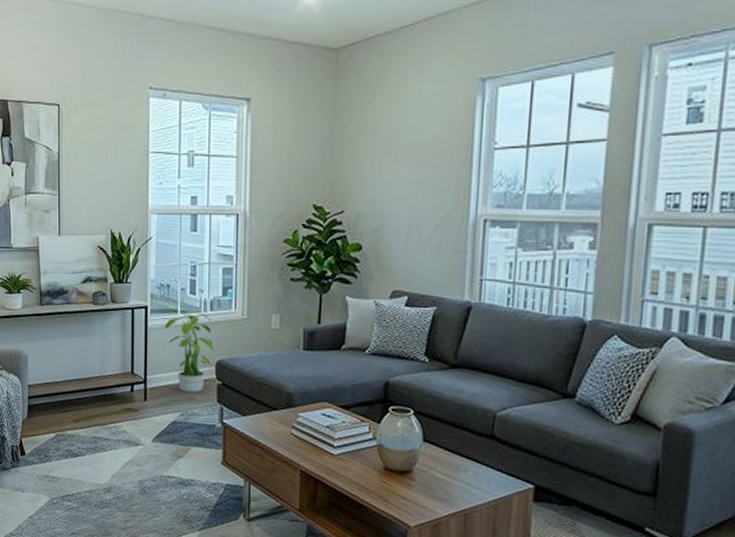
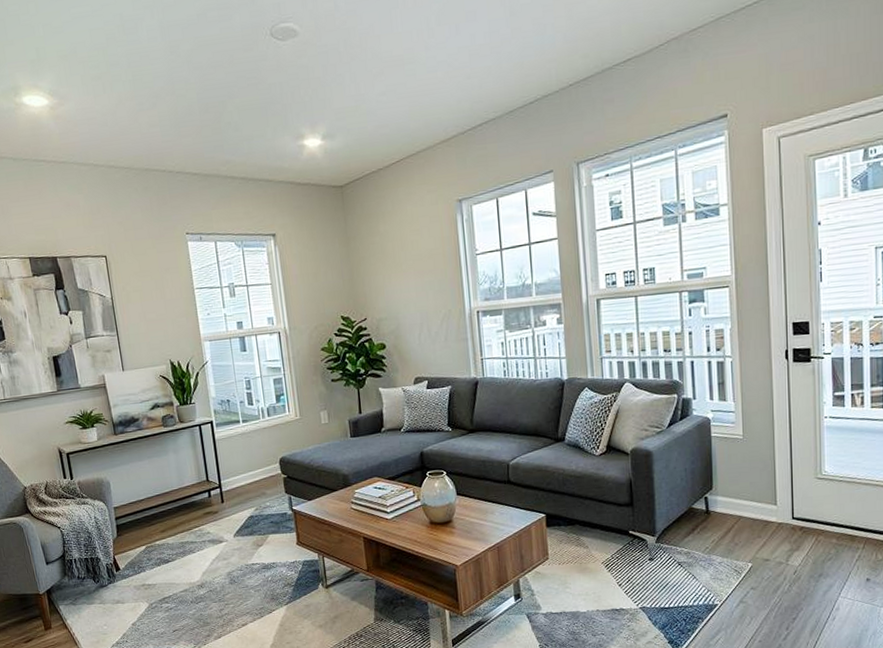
potted plant: present [164,313,214,393] -> none [230,419,276,489]

